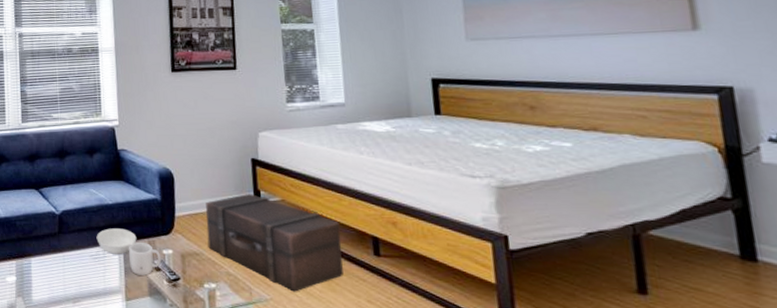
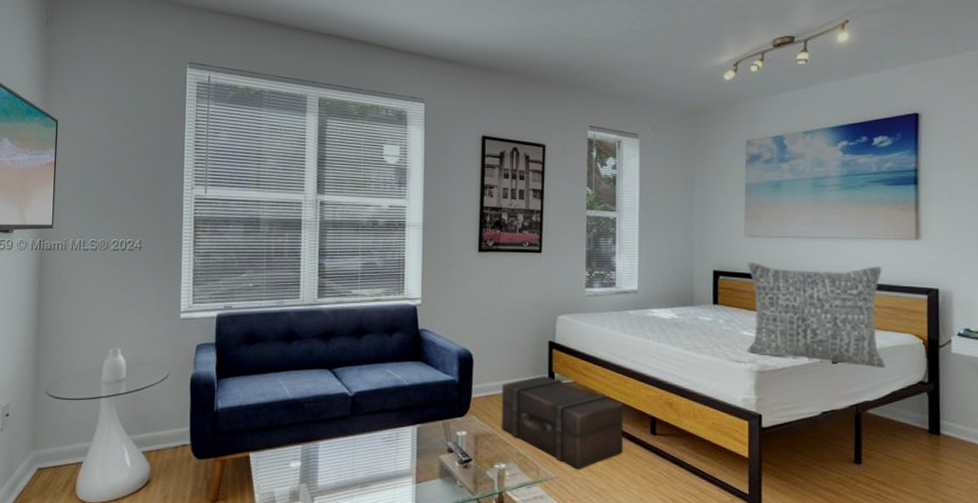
bowl: present [96,228,137,256] -> none [390,410,432,438]
mug: present [129,241,162,277] -> none [423,423,455,459]
pillow: none [473,63,668,182] -> present [747,261,885,369]

